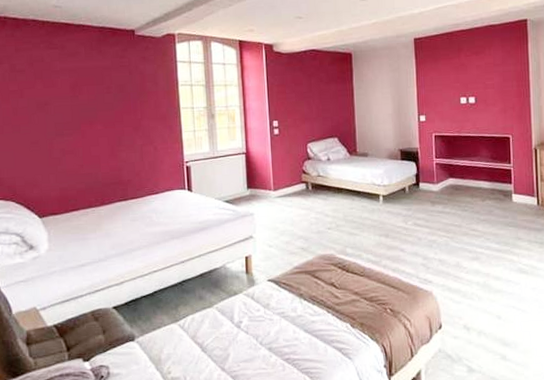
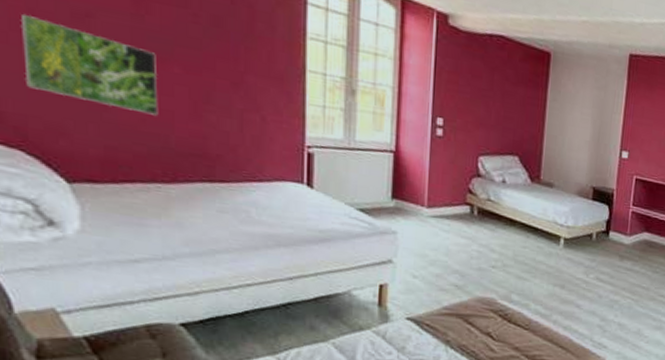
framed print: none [9,112,91,161] -> present [20,13,159,116]

